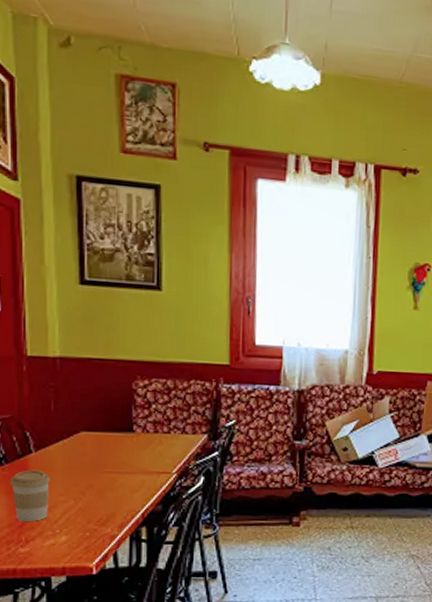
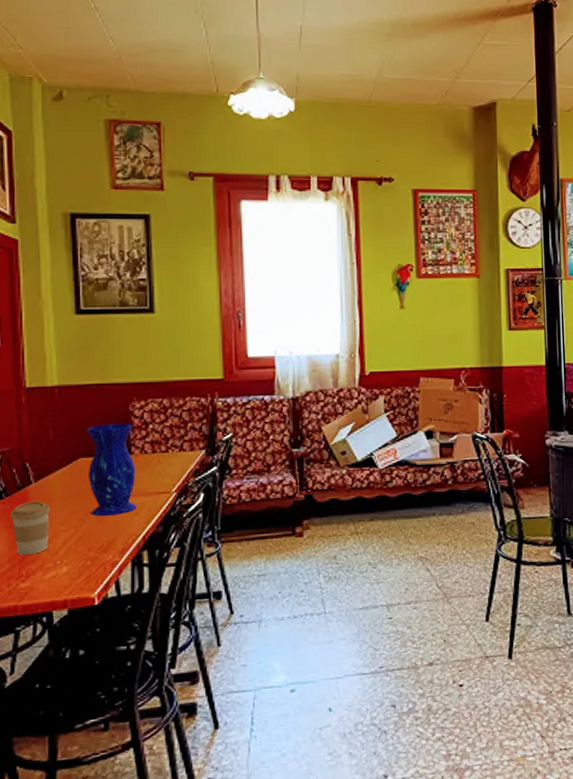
vase: none [87,400,138,491] -> present [86,424,138,517]

